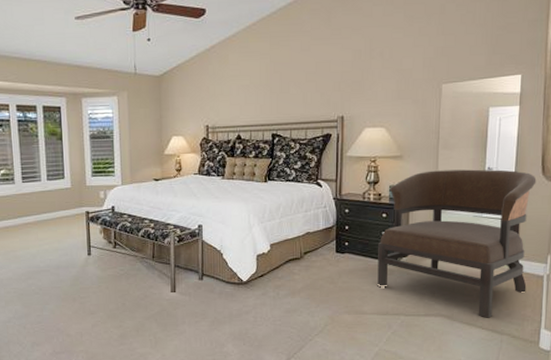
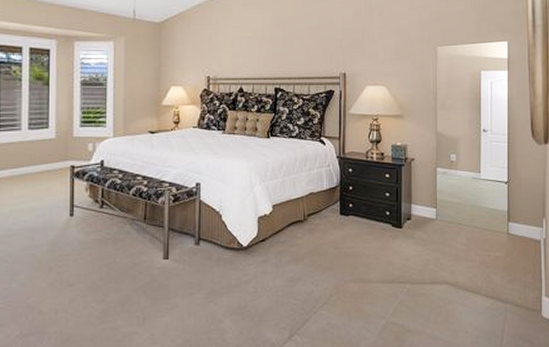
armchair: present [377,169,537,318] -> none [382,131,528,285]

